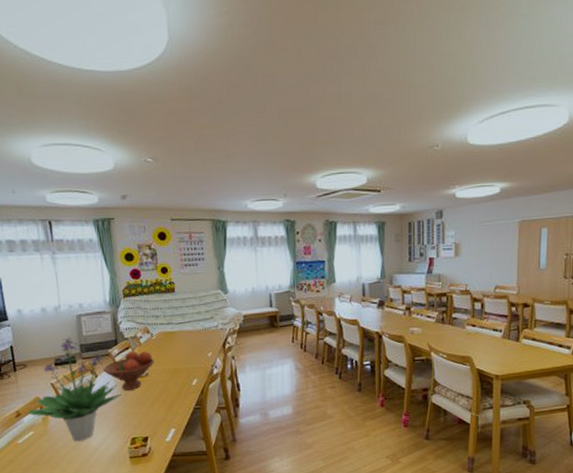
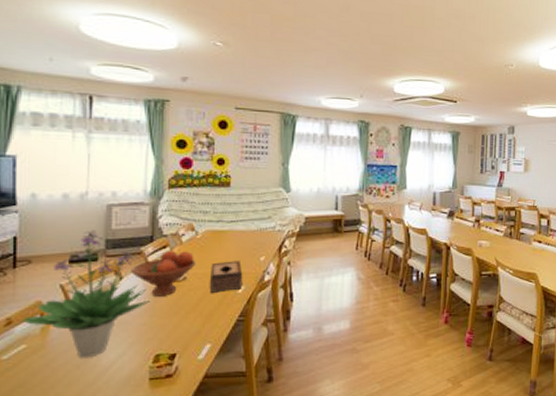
tissue box: none [167,357,195,386] -> present [209,261,243,293]

